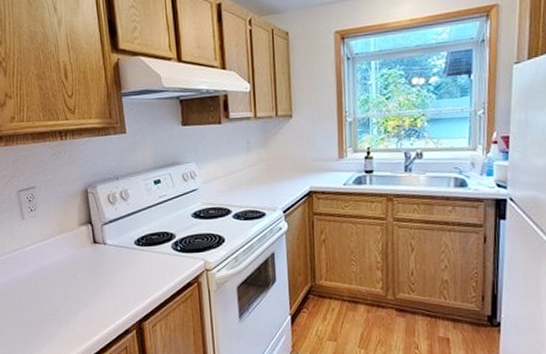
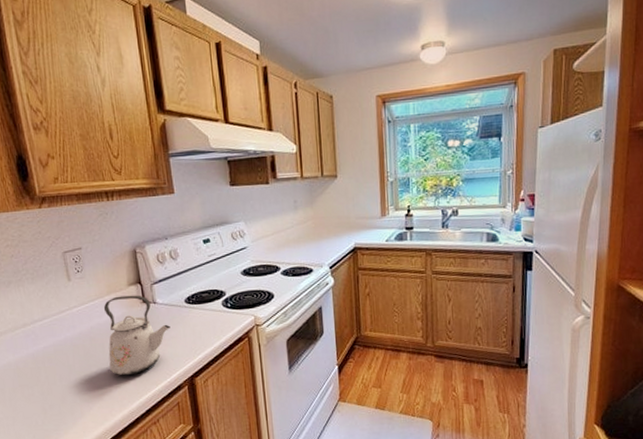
kettle: none [55,235,120,317] -> present [103,295,170,376]

